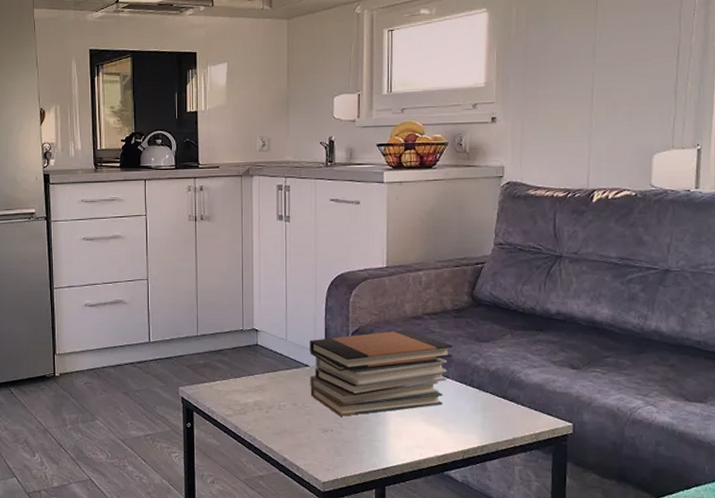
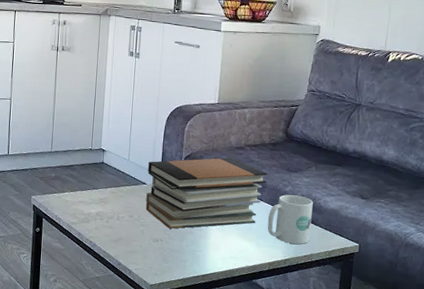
mug: none [457,369,511,427] -> present [267,195,313,244]

